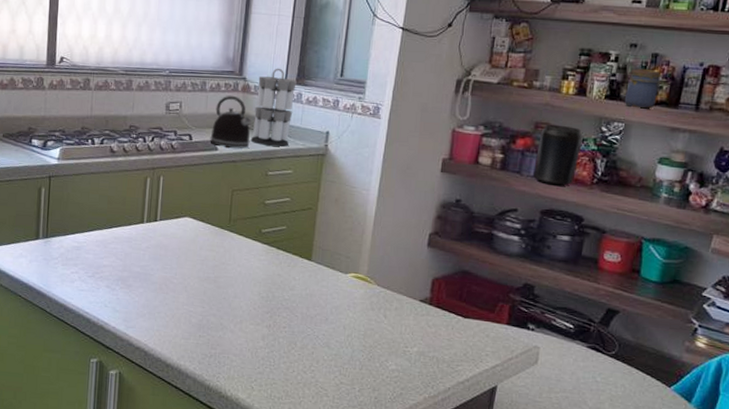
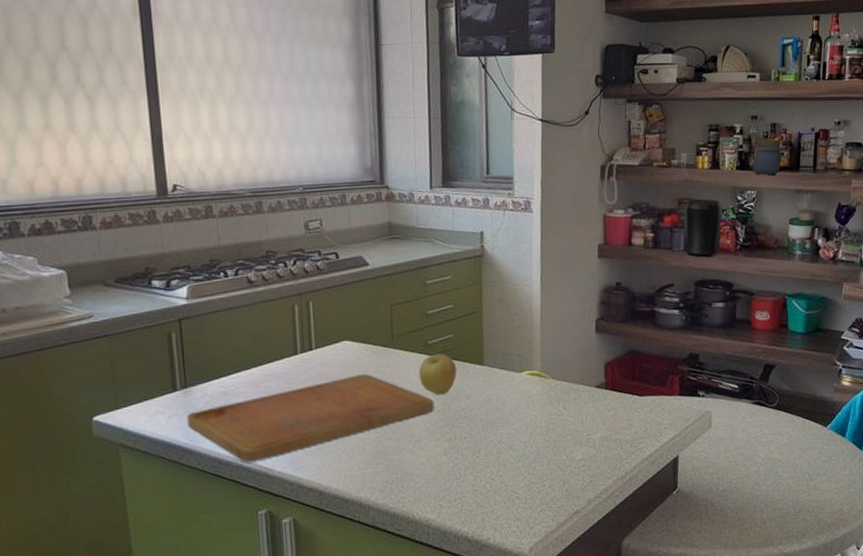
cutting board: none [43,250,260,314] -> present [186,374,435,463]
kettle: present [210,95,252,149] -> none [358,205,403,261]
apple: none [248,242,286,283] -> present [418,353,457,395]
spice rack: present [250,68,297,148] -> none [402,172,443,255]

